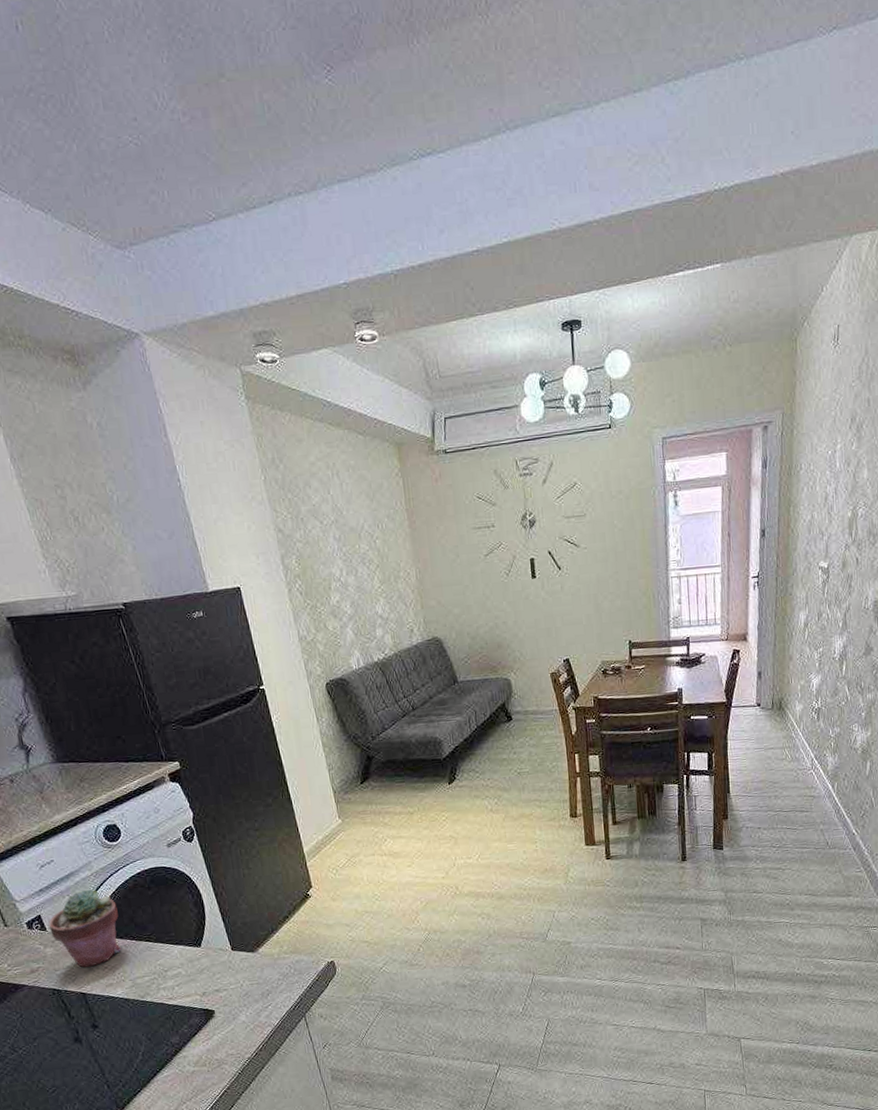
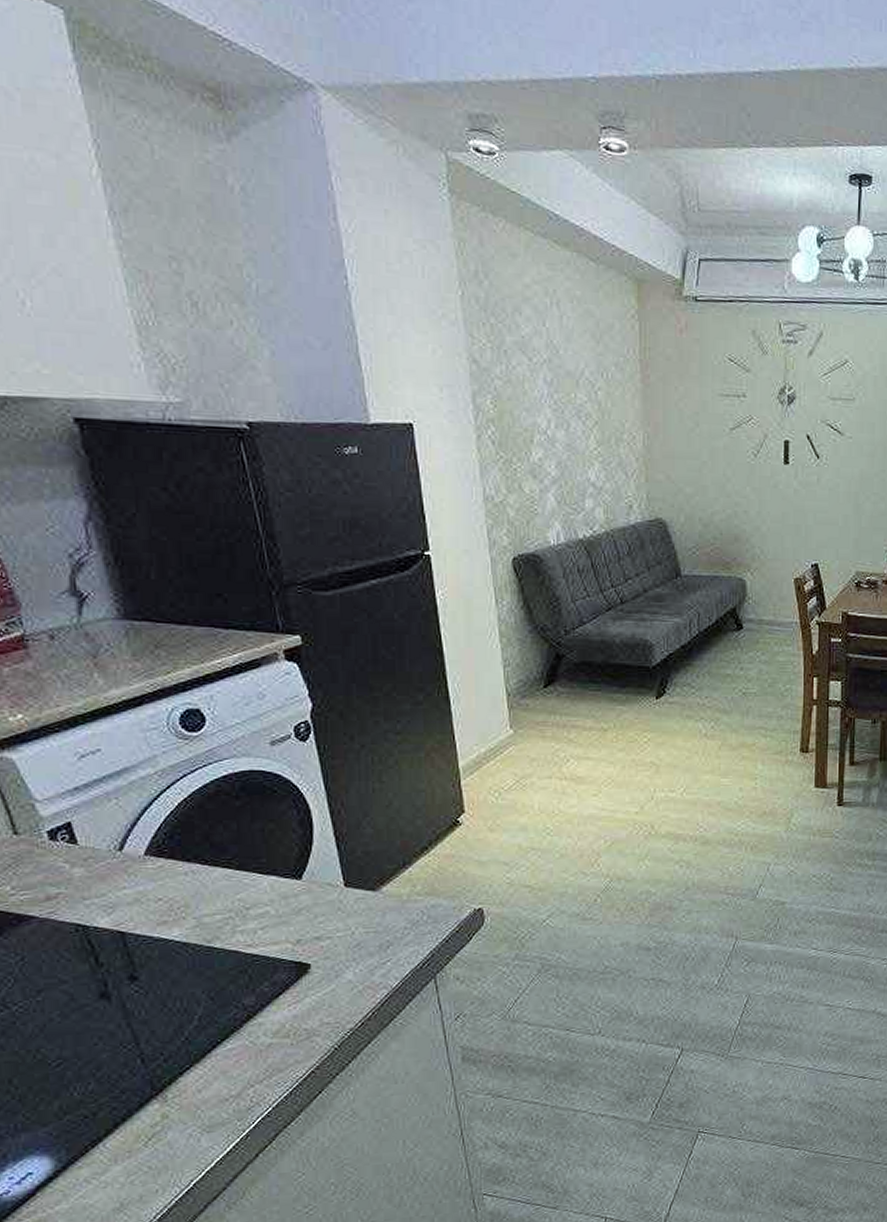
potted succulent: present [48,889,122,968] -> none [81,792,188,897]

